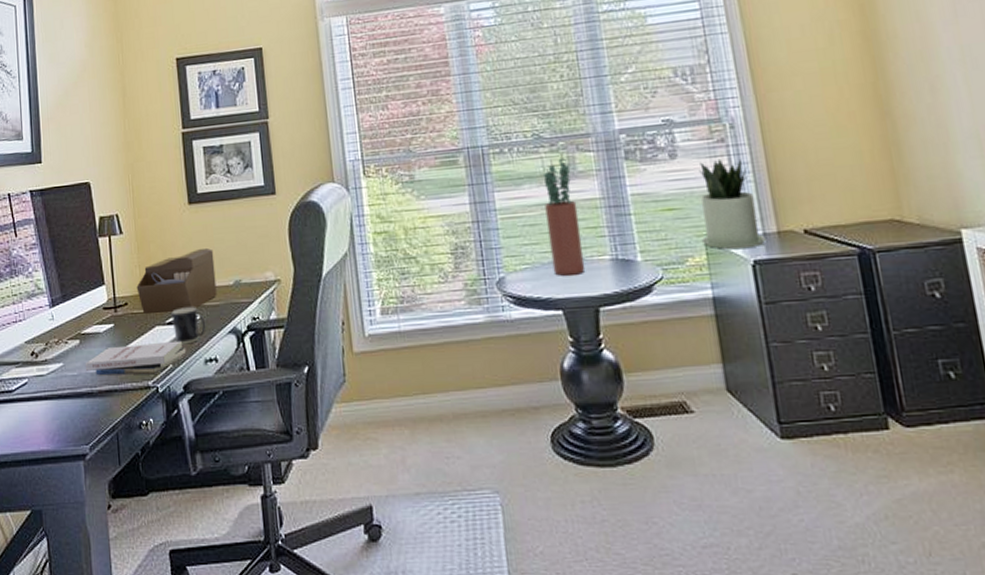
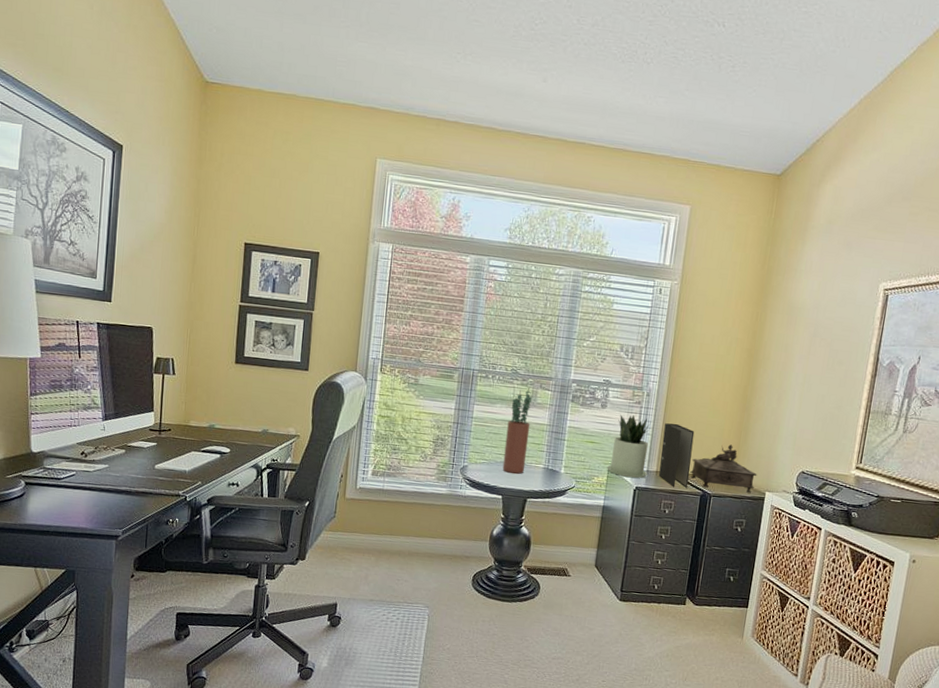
books: present [85,340,187,375] -> none [127,460,215,487]
sewing box: present [136,248,217,315] -> none [180,399,250,444]
mug: present [171,307,206,345] -> none [206,441,234,470]
binder: none [769,157,834,251] -> present [658,423,695,489]
decorative box: none [827,170,940,242] -> present [690,444,757,493]

